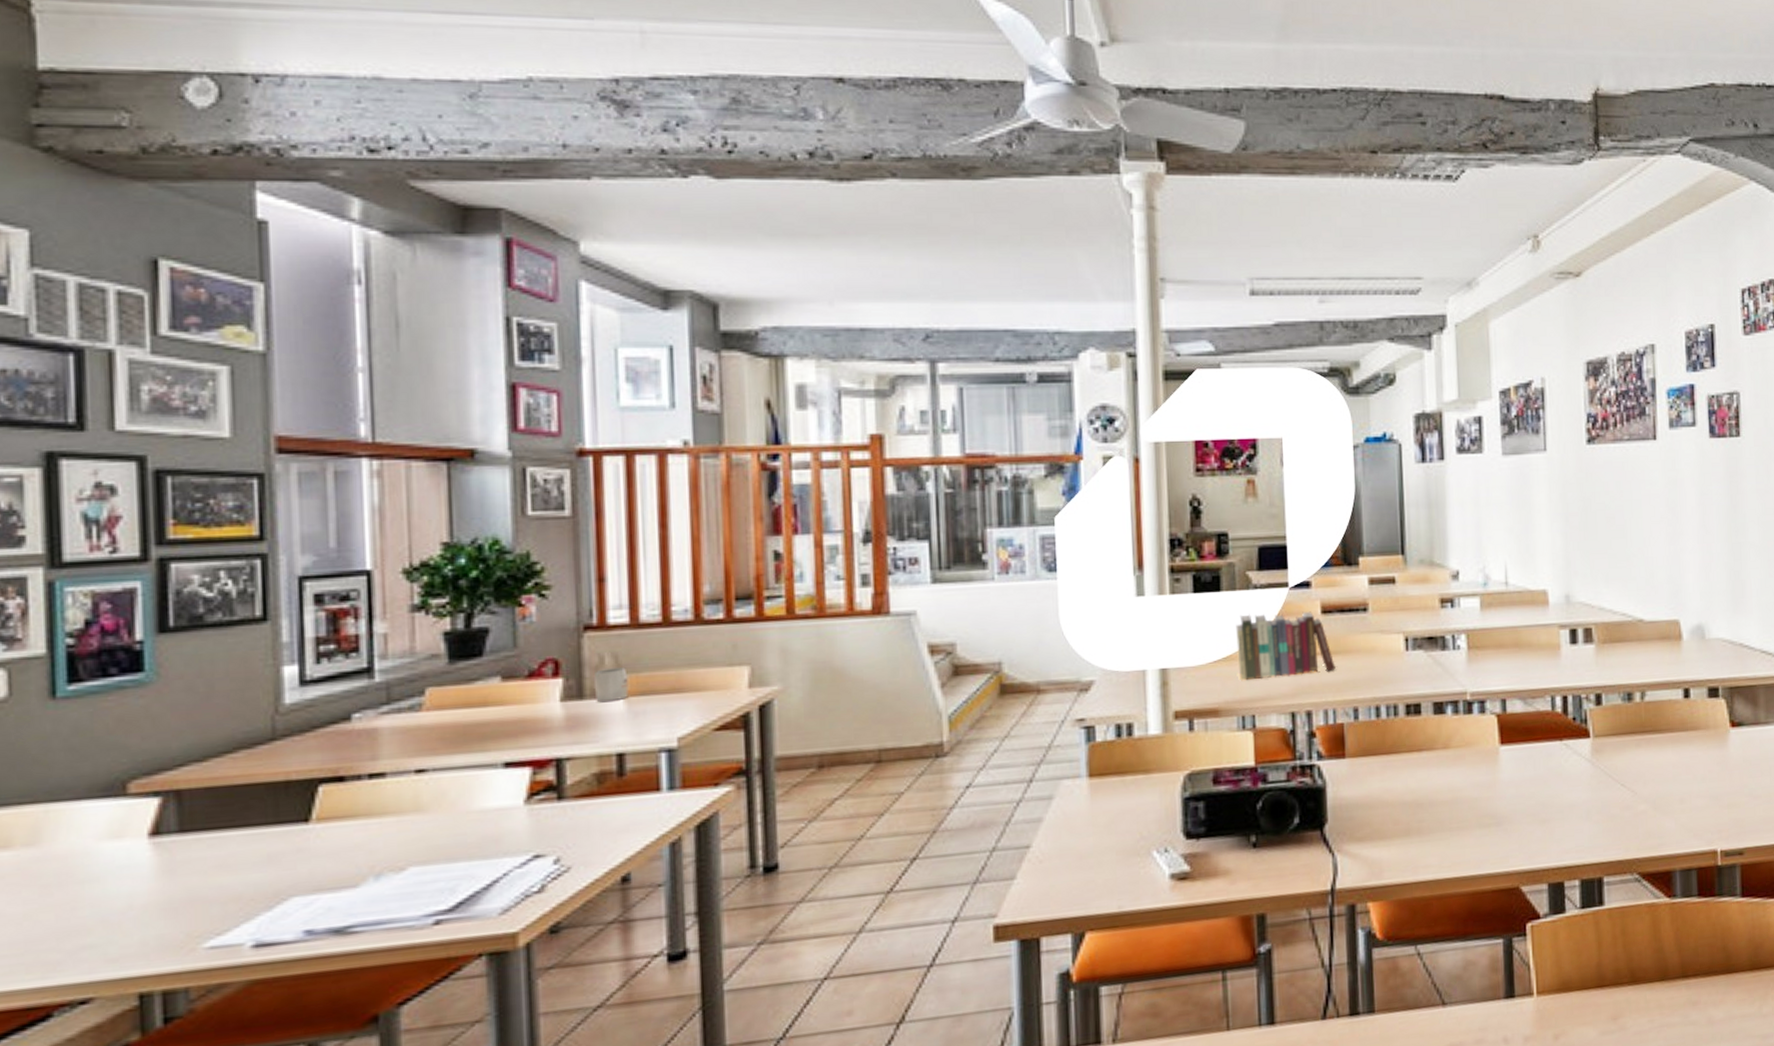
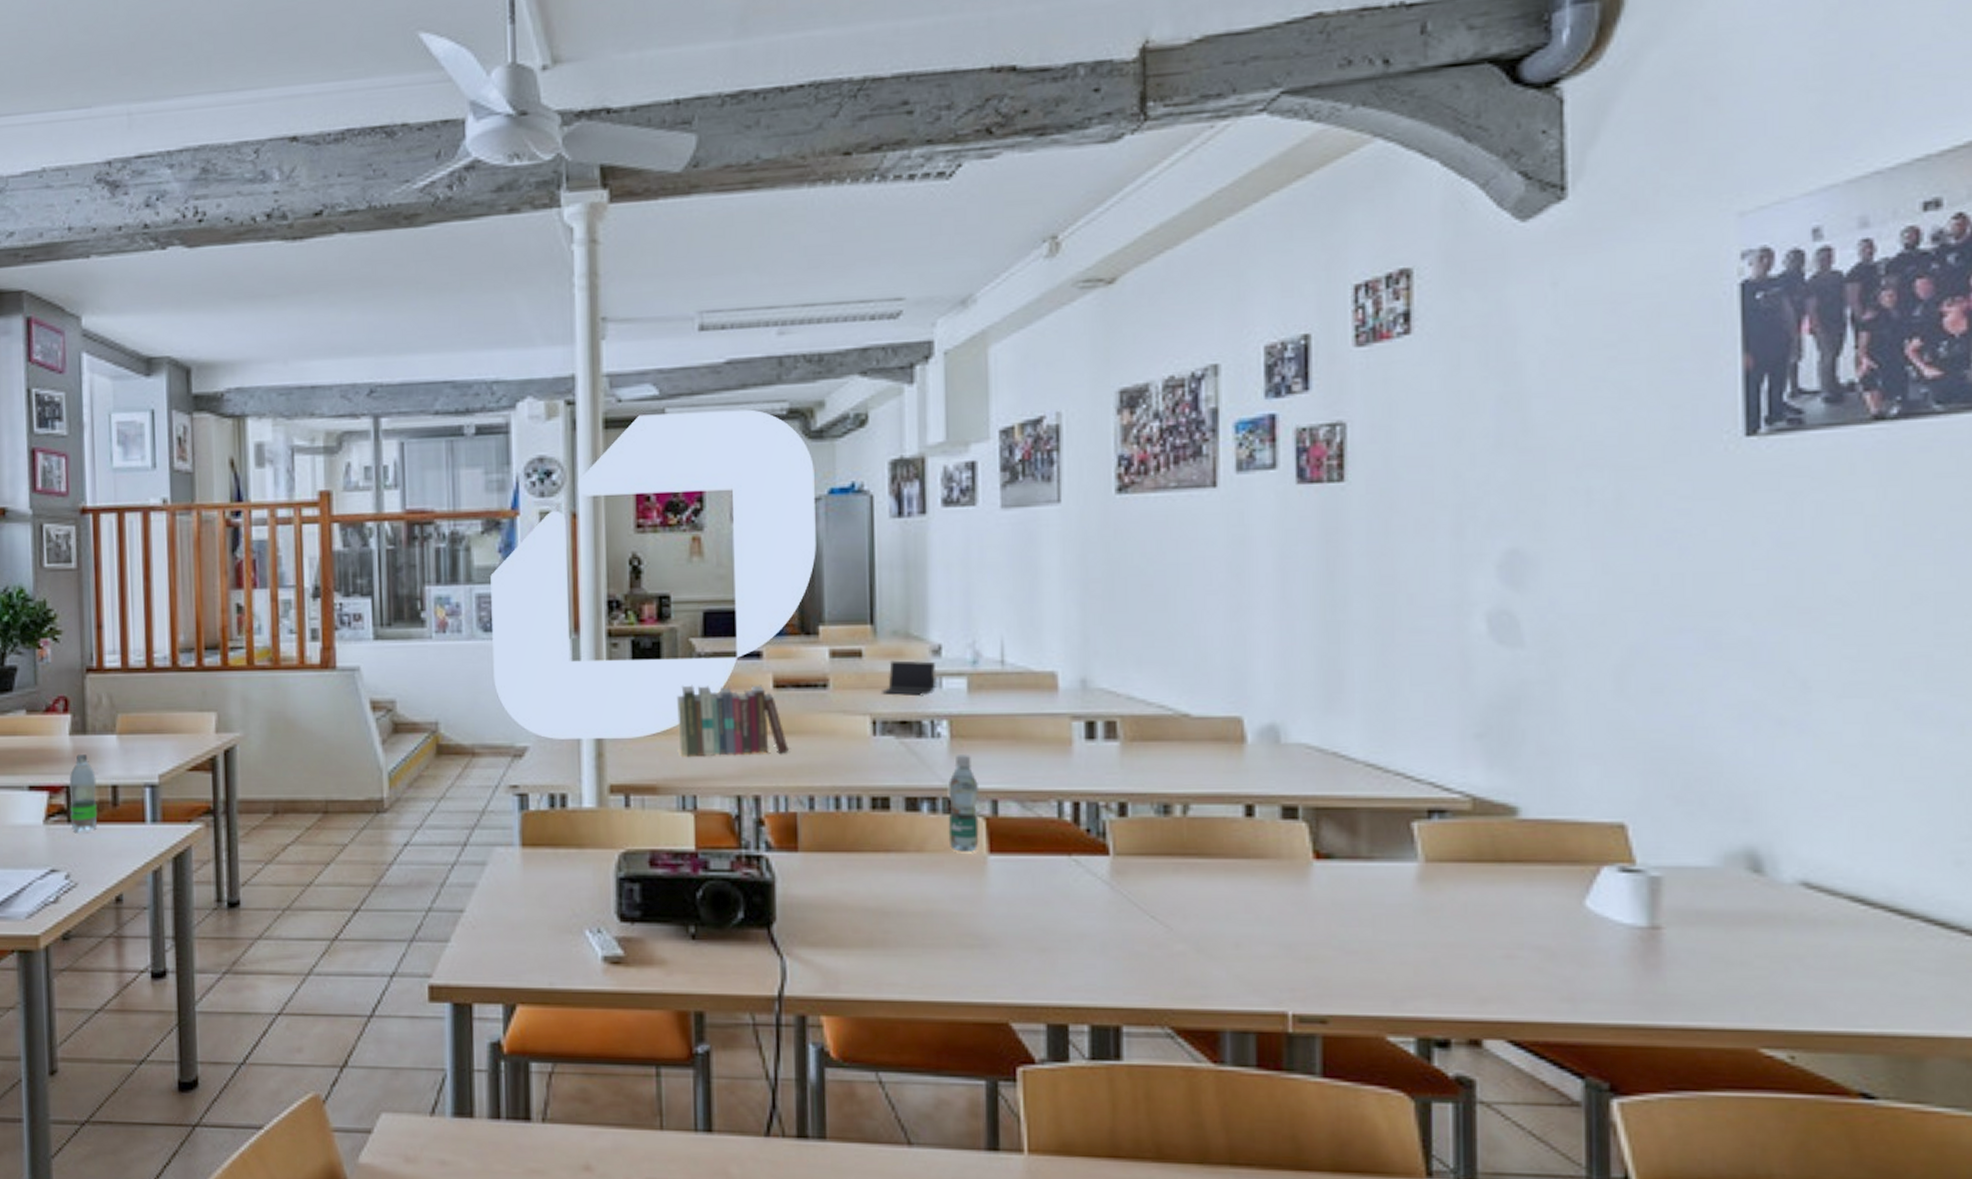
bottle: none [559,722,598,812] -> present [69,754,98,834]
mug: present [593,667,629,703] -> none [94,708,121,738]
laptop computer: none [1412,585,1456,615] -> present [882,660,937,697]
bottle: none [1467,662,1493,746] -> present [948,755,979,852]

